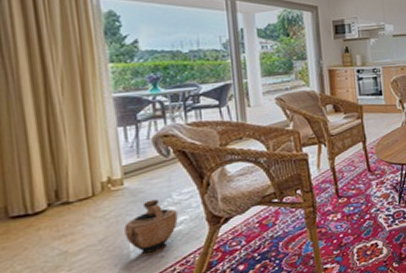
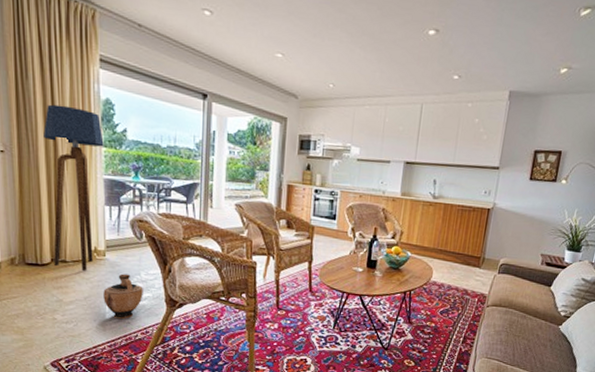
floor lamp: none [26,24,111,212] -> present [43,104,104,272]

